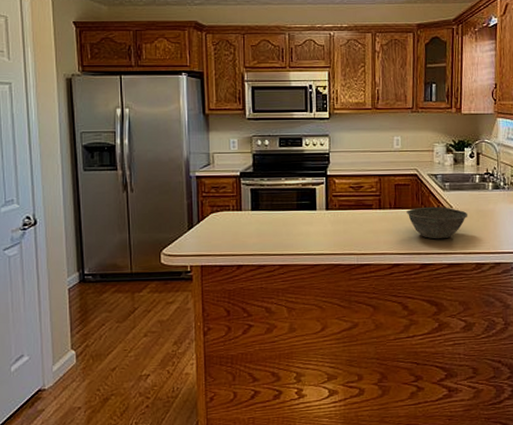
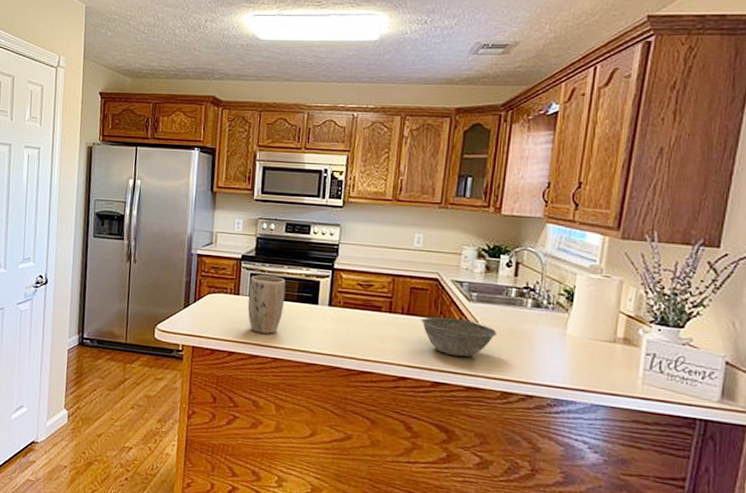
plant pot: none [250,189,285,244] -> present [247,275,286,334]

